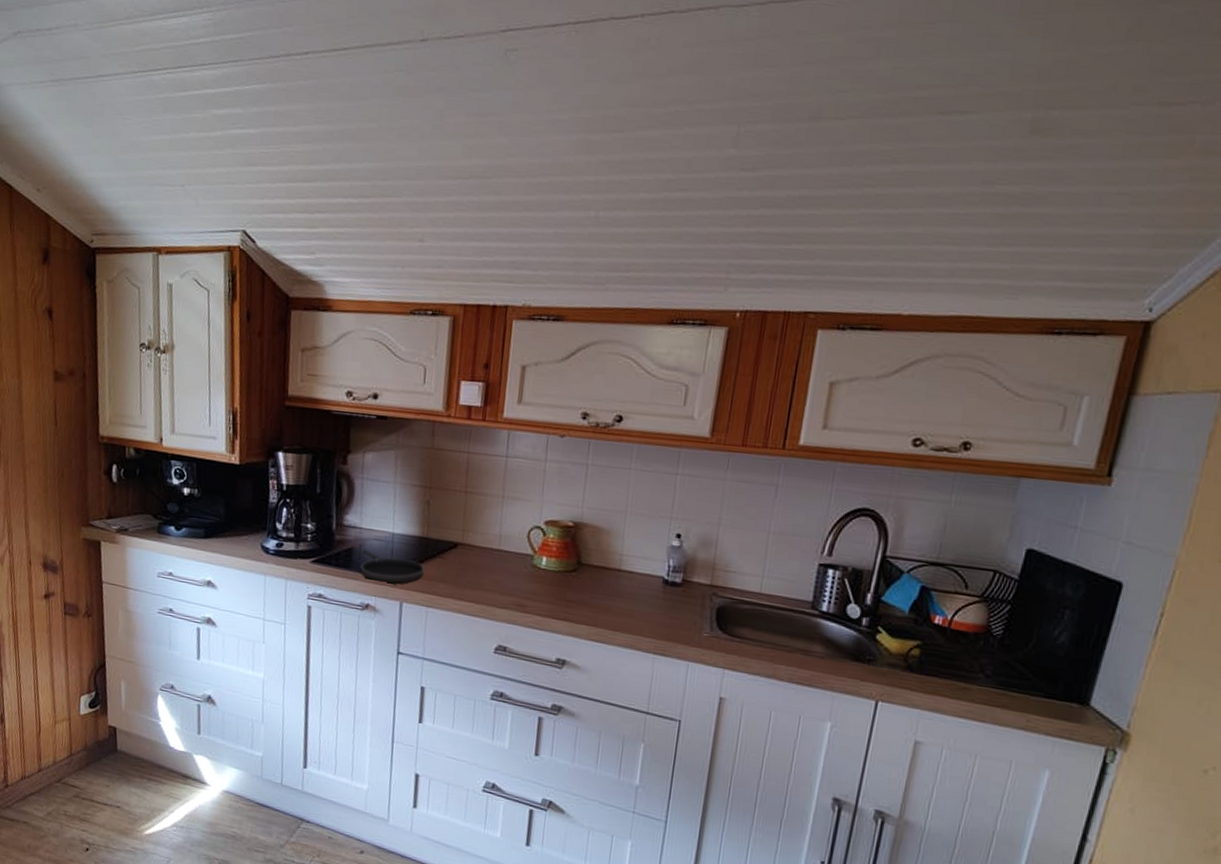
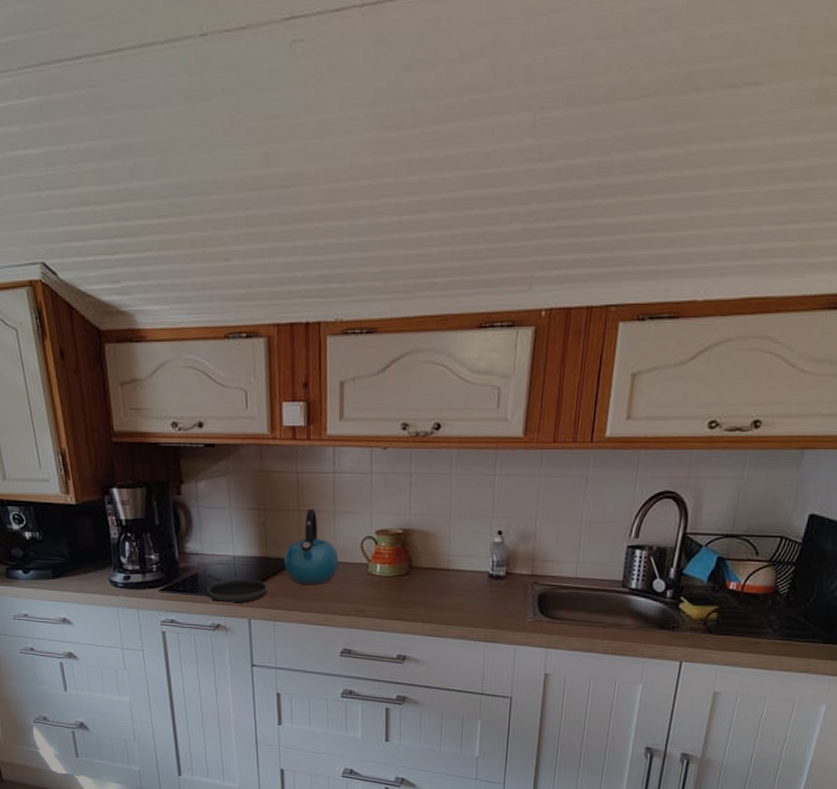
kettle: none [444,491,503,573] -> present [284,508,339,585]

